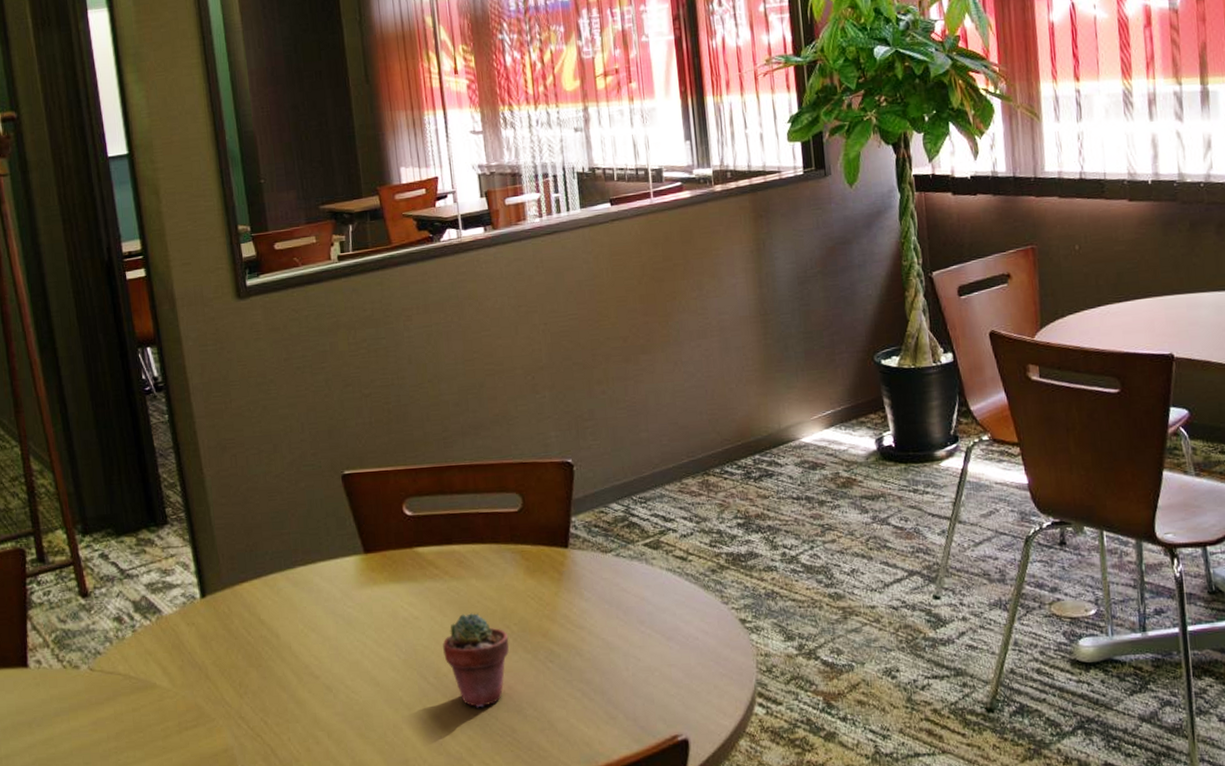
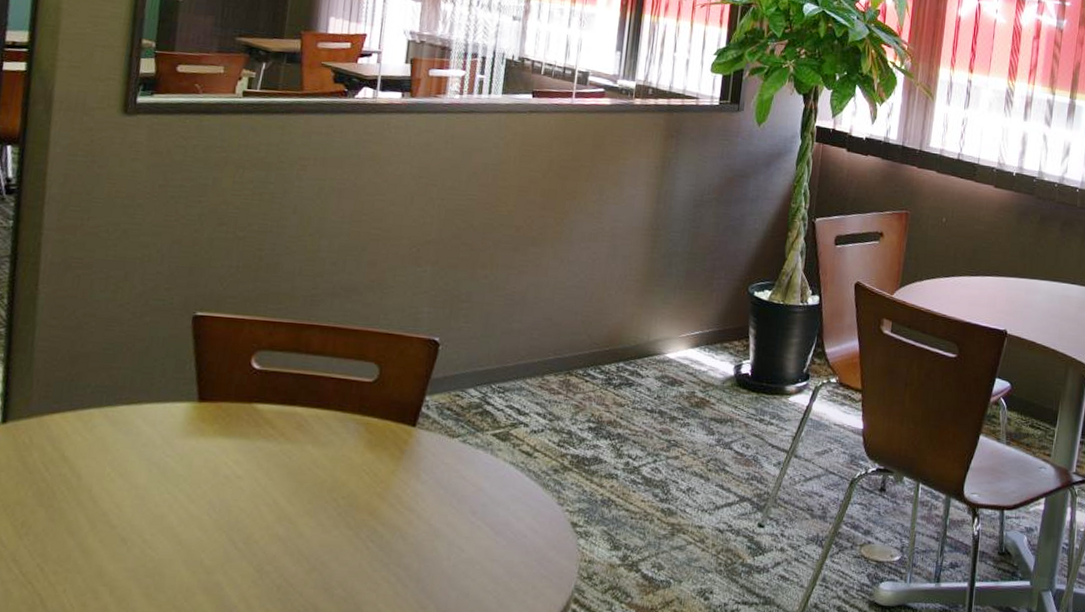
potted succulent: present [443,612,509,708] -> none [259,479,334,581]

